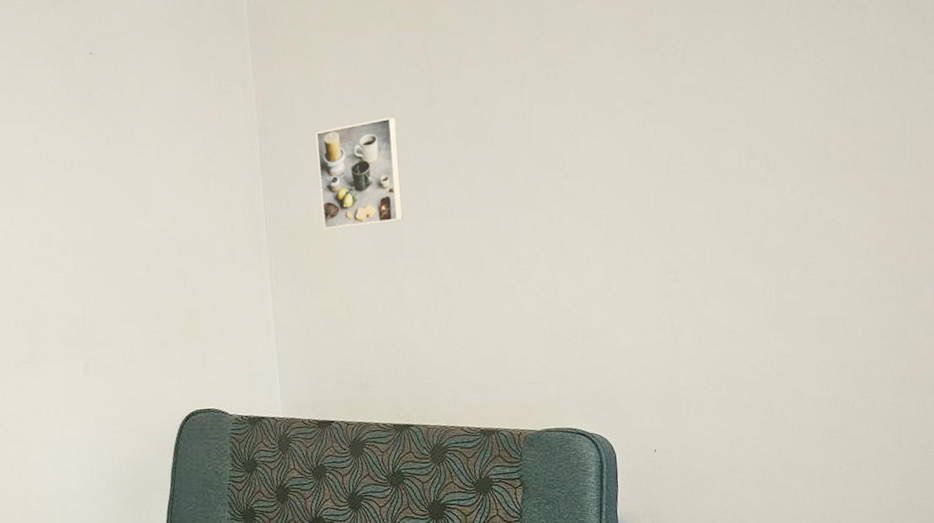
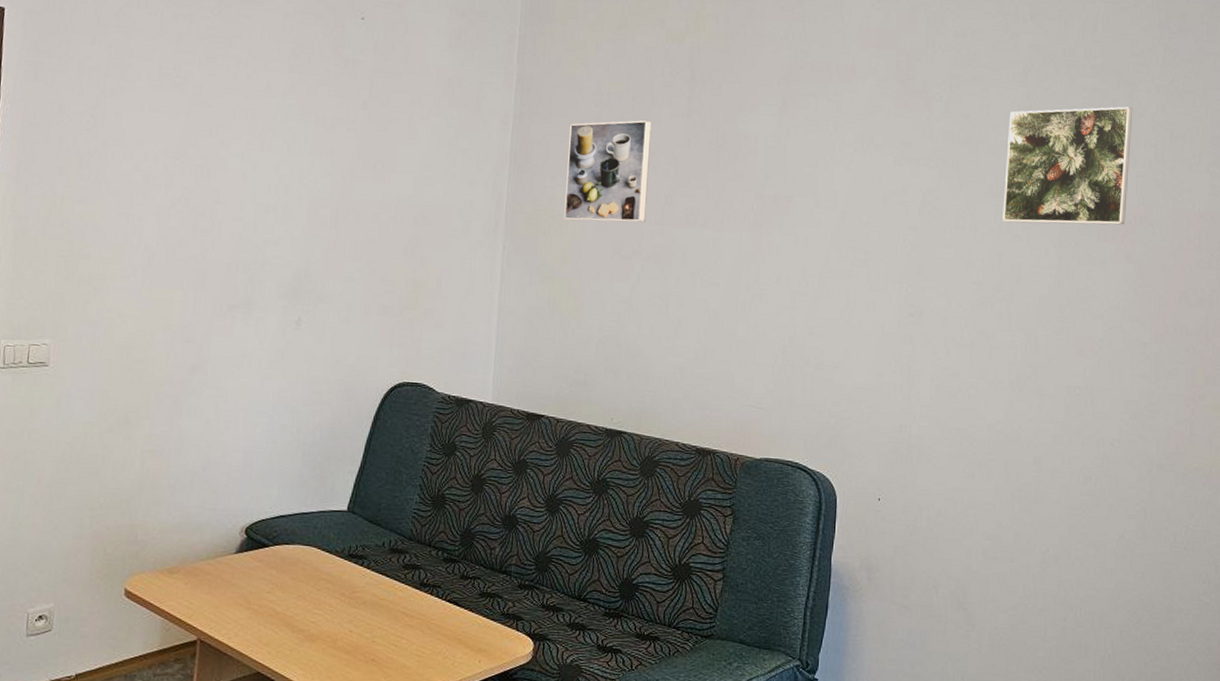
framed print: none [745,32,866,168] -> present [1002,106,1133,225]

